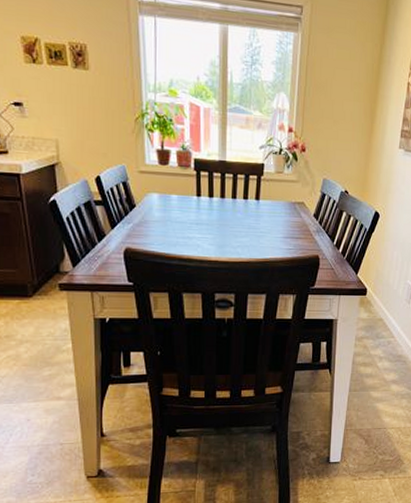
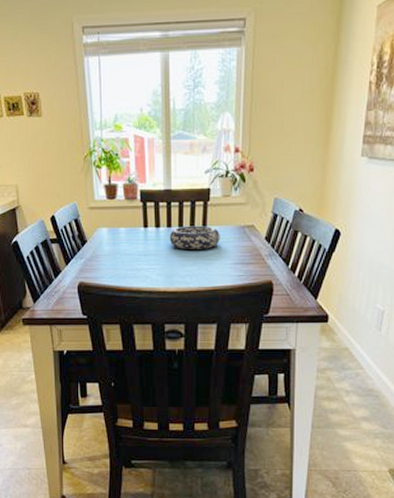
decorative bowl: none [222,198,272,222] -> present [169,225,220,249]

